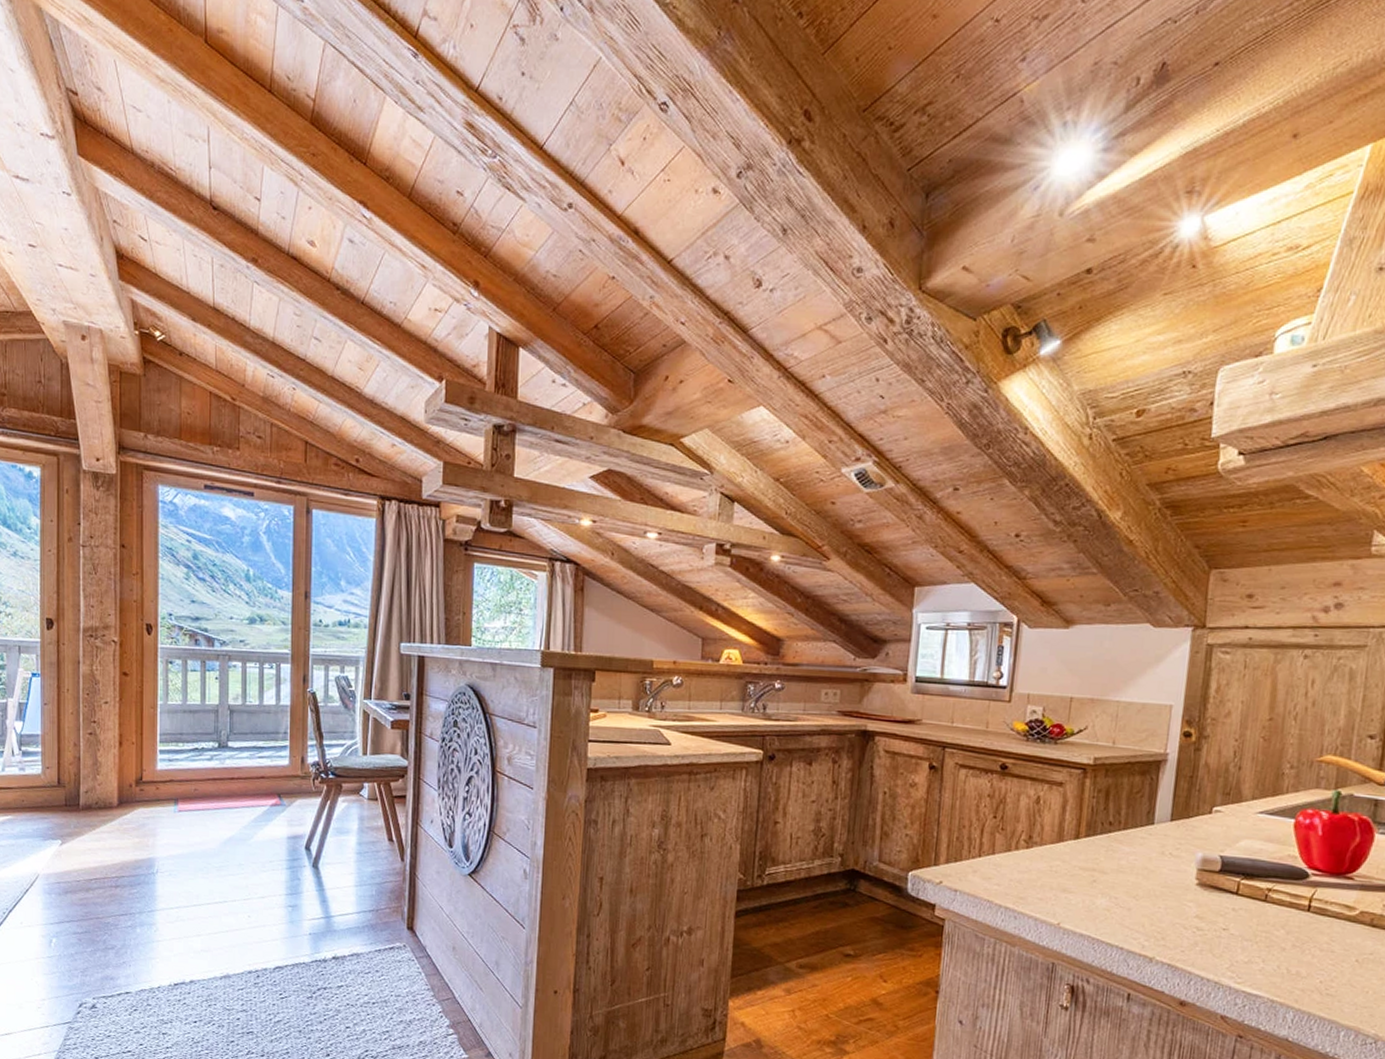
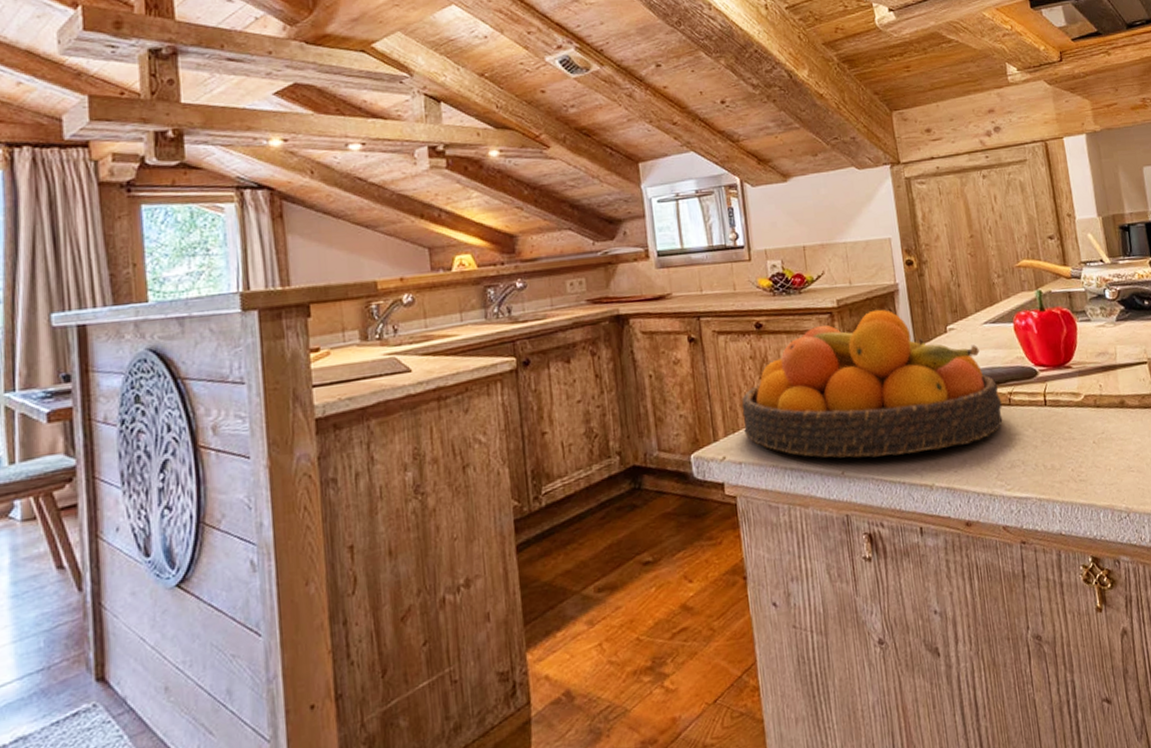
fruit bowl: none [966,775,1257,928] -> present [741,309,1003,458]

